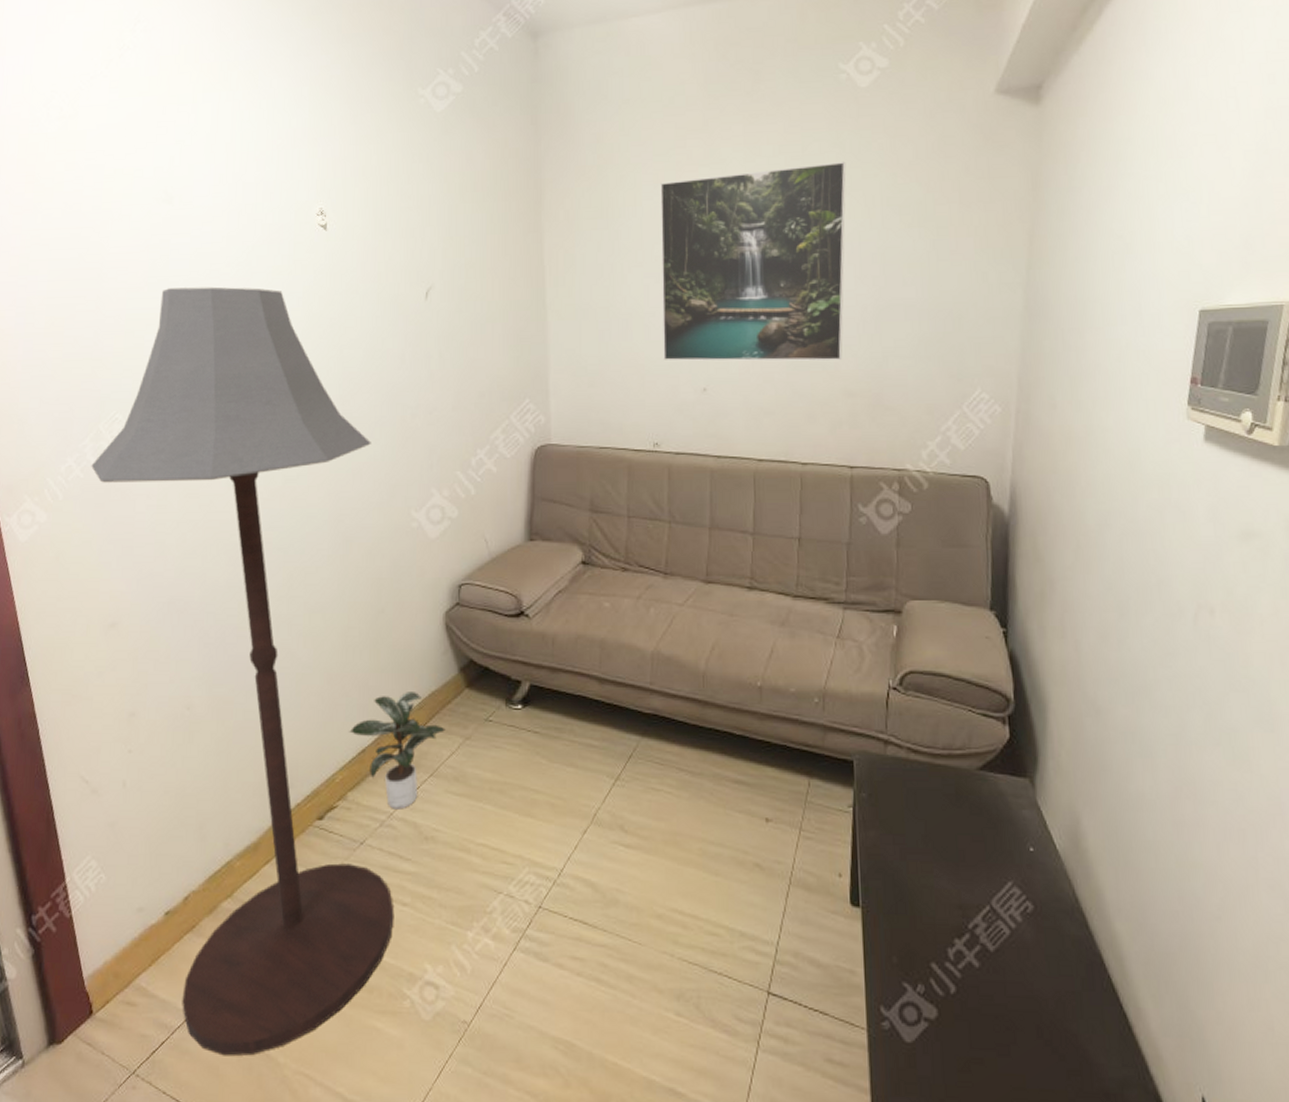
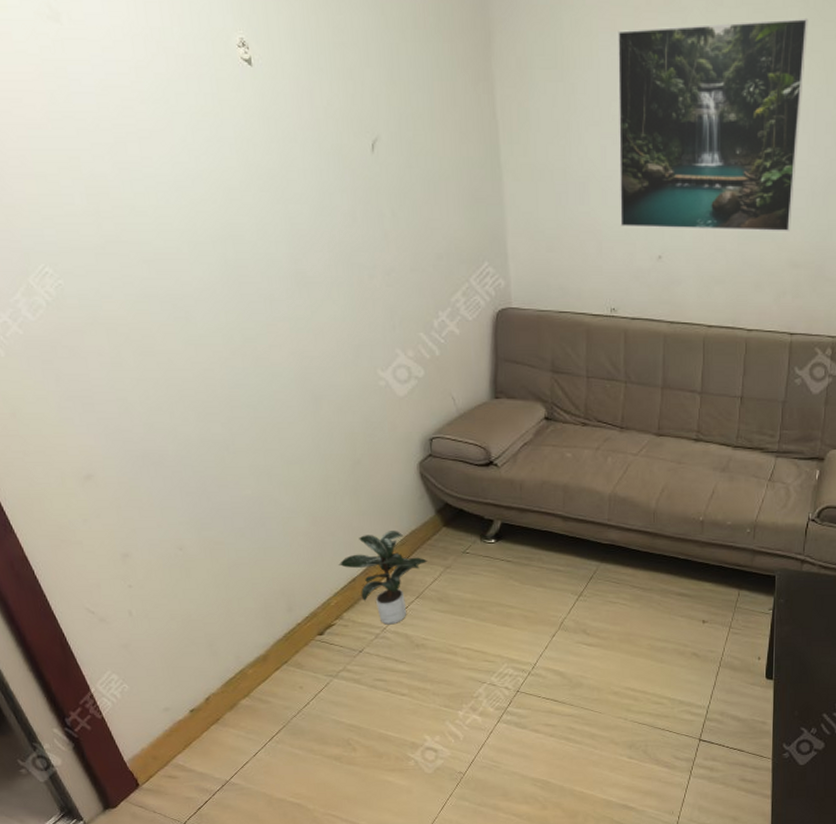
floor lamp: present [91,287,394,1056] -> none [29,126,395,807]

